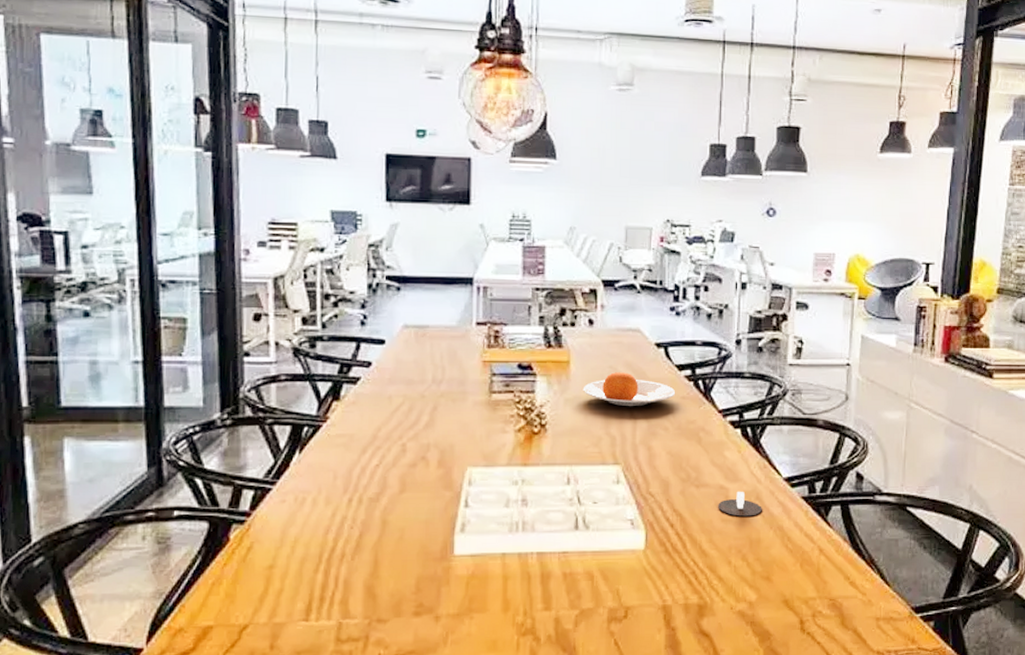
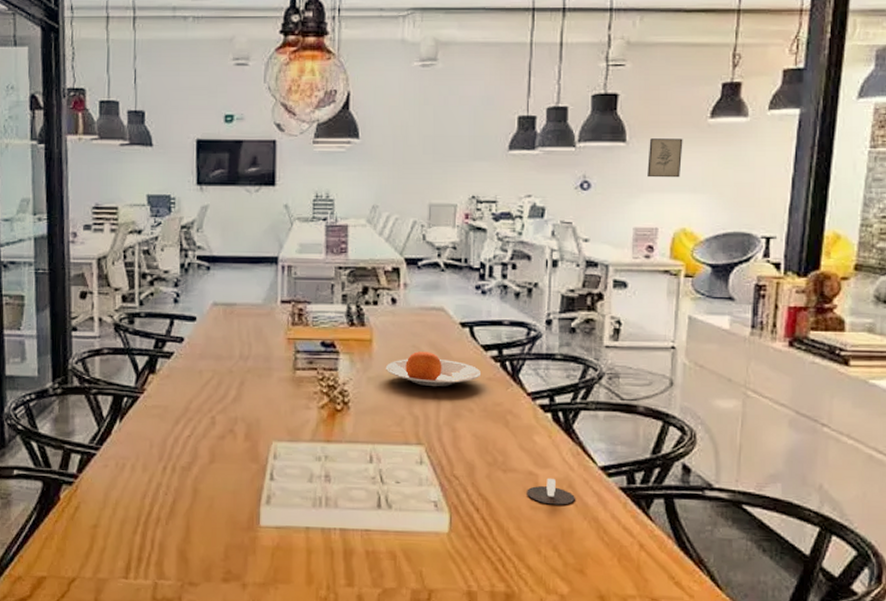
wall art: none [826,170,857,207] -> present [647,138,683,178]

